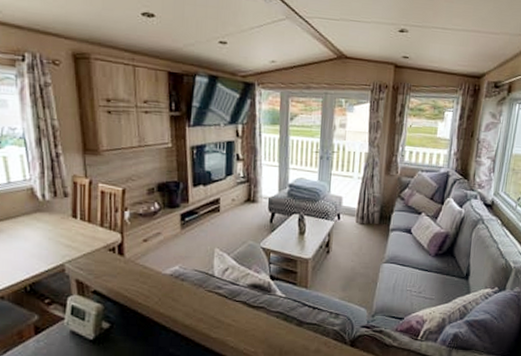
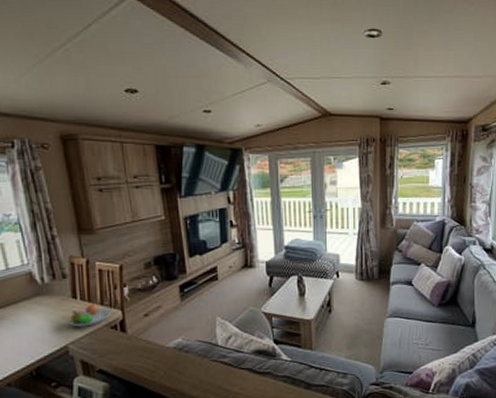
fruit bowl: none [67,224,111,247] -> present [69,303,112,327]

